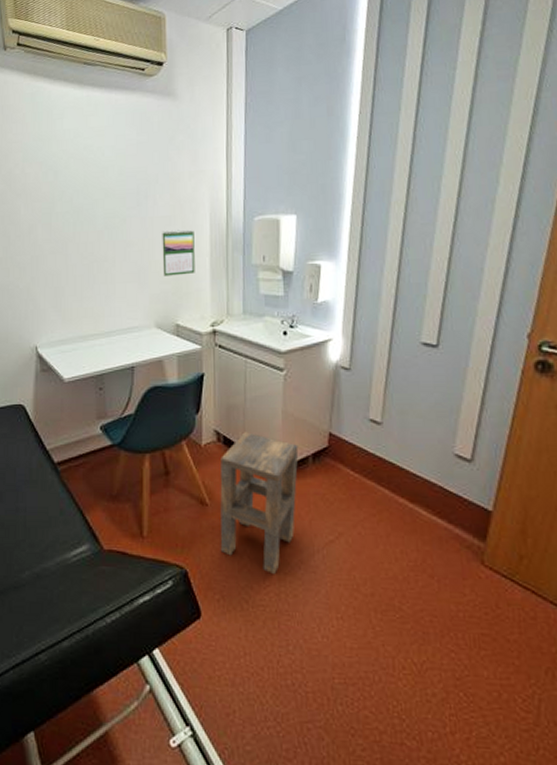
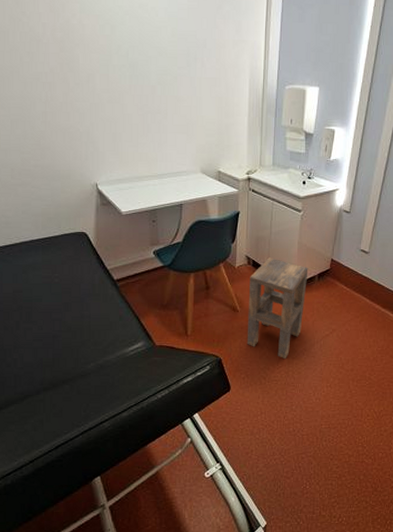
calendar: present [162,229,195,276] -> none [208,91,236,130]

